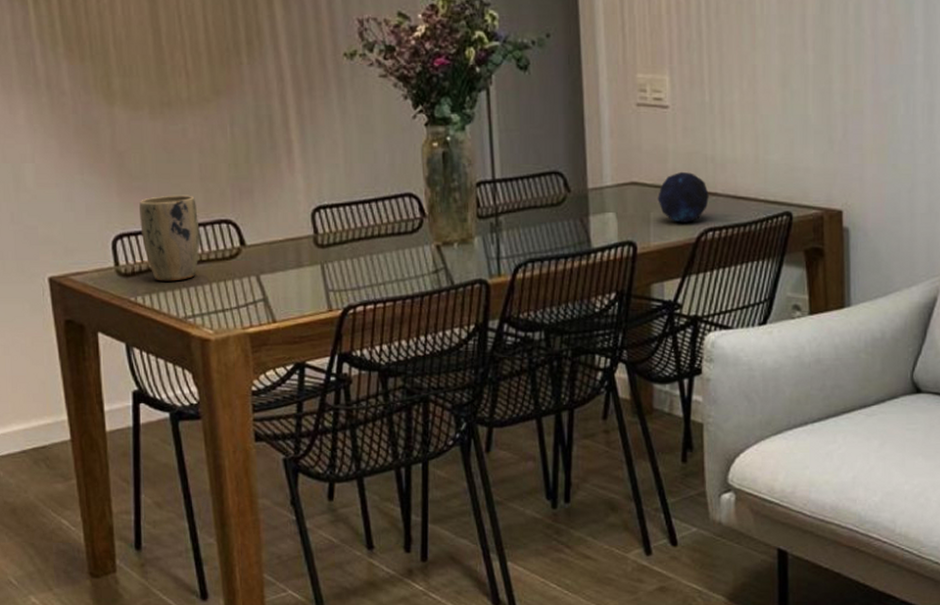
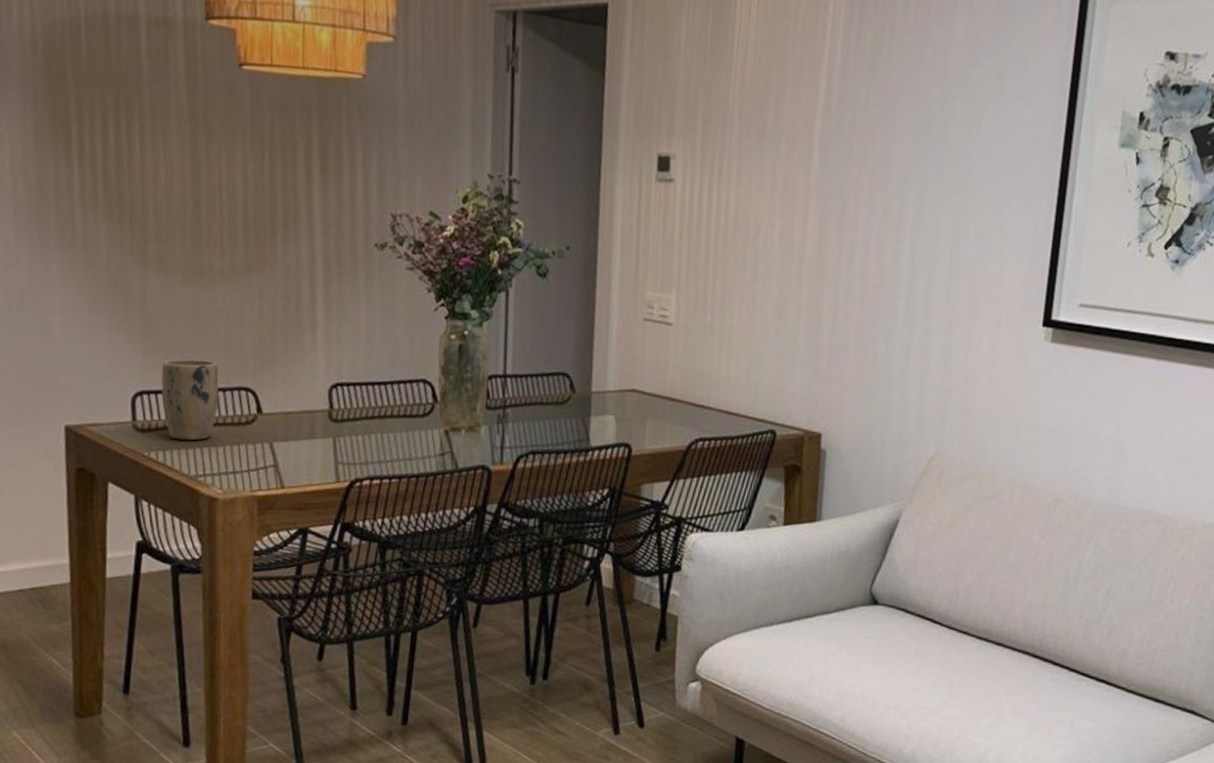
decorative orb: present [658,171,709,223] -> none [655,384,703,431]

